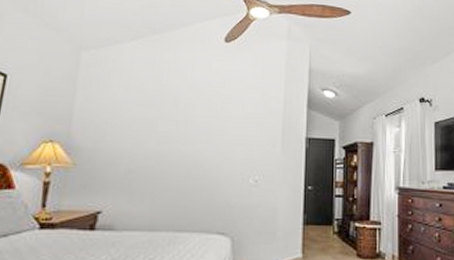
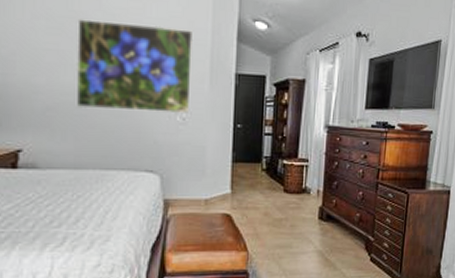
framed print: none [157,92,266,177] -> present [76,19,192,114]

